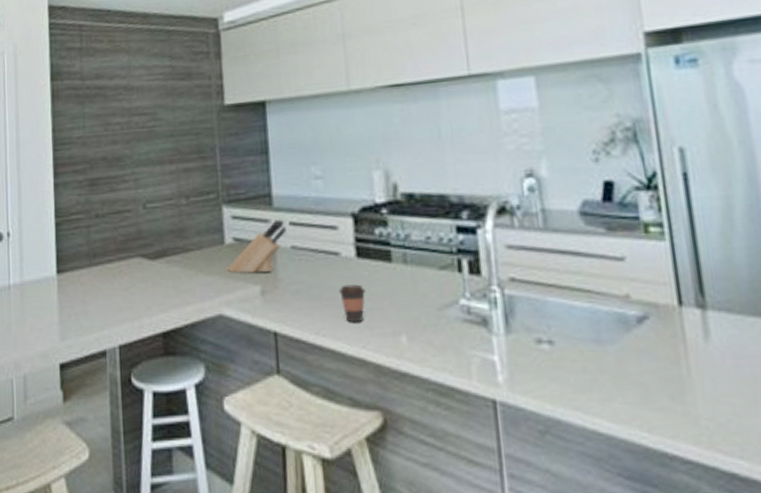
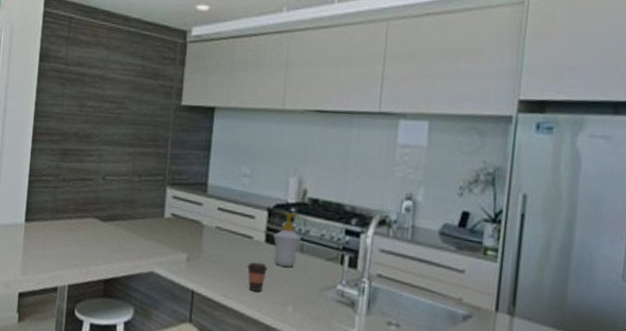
knife block: present [225,219,286,274] -> none [161,204,215,244]
soap bottle: none [365,215,402,285] -> present [273,212,302,267]

